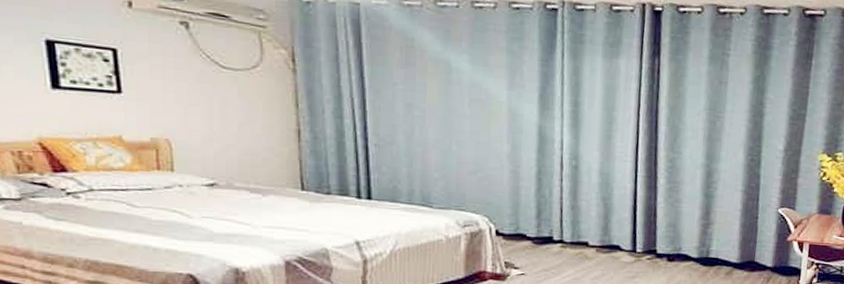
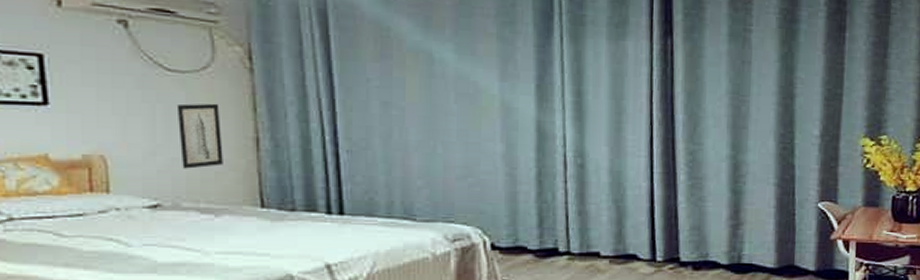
wall art: none [230,97,270,154] -> present [176,103,223,169]

